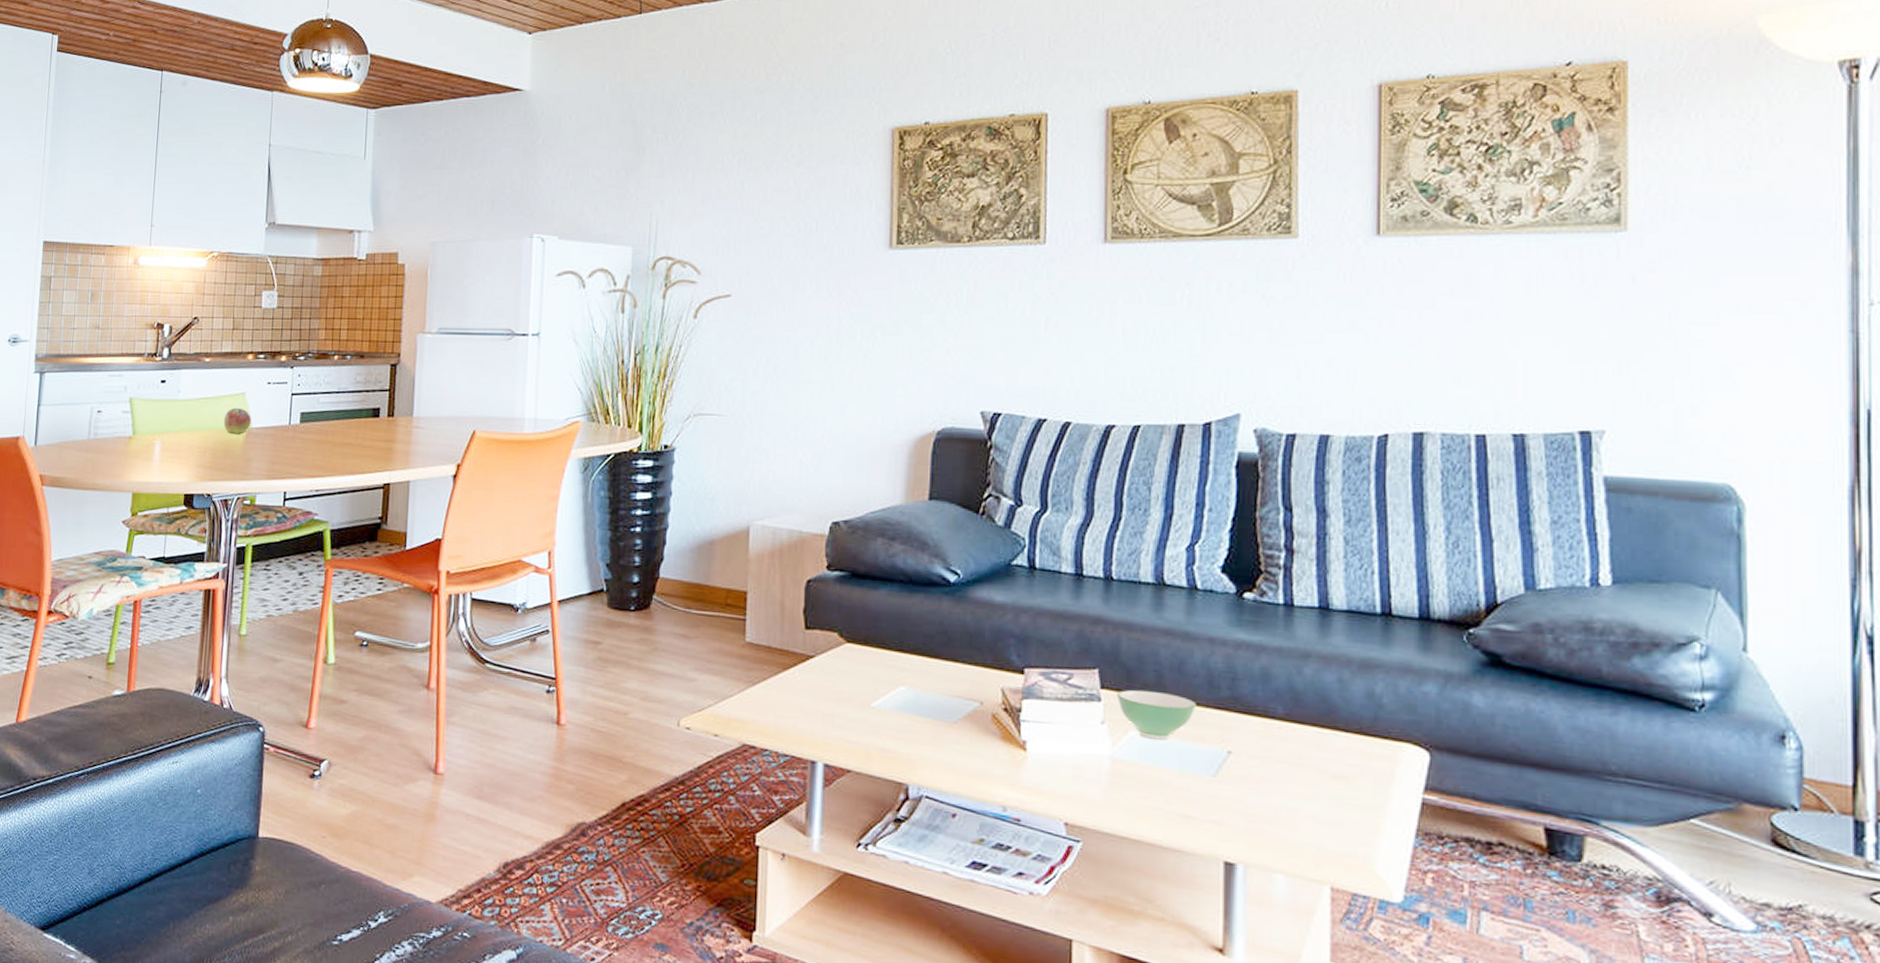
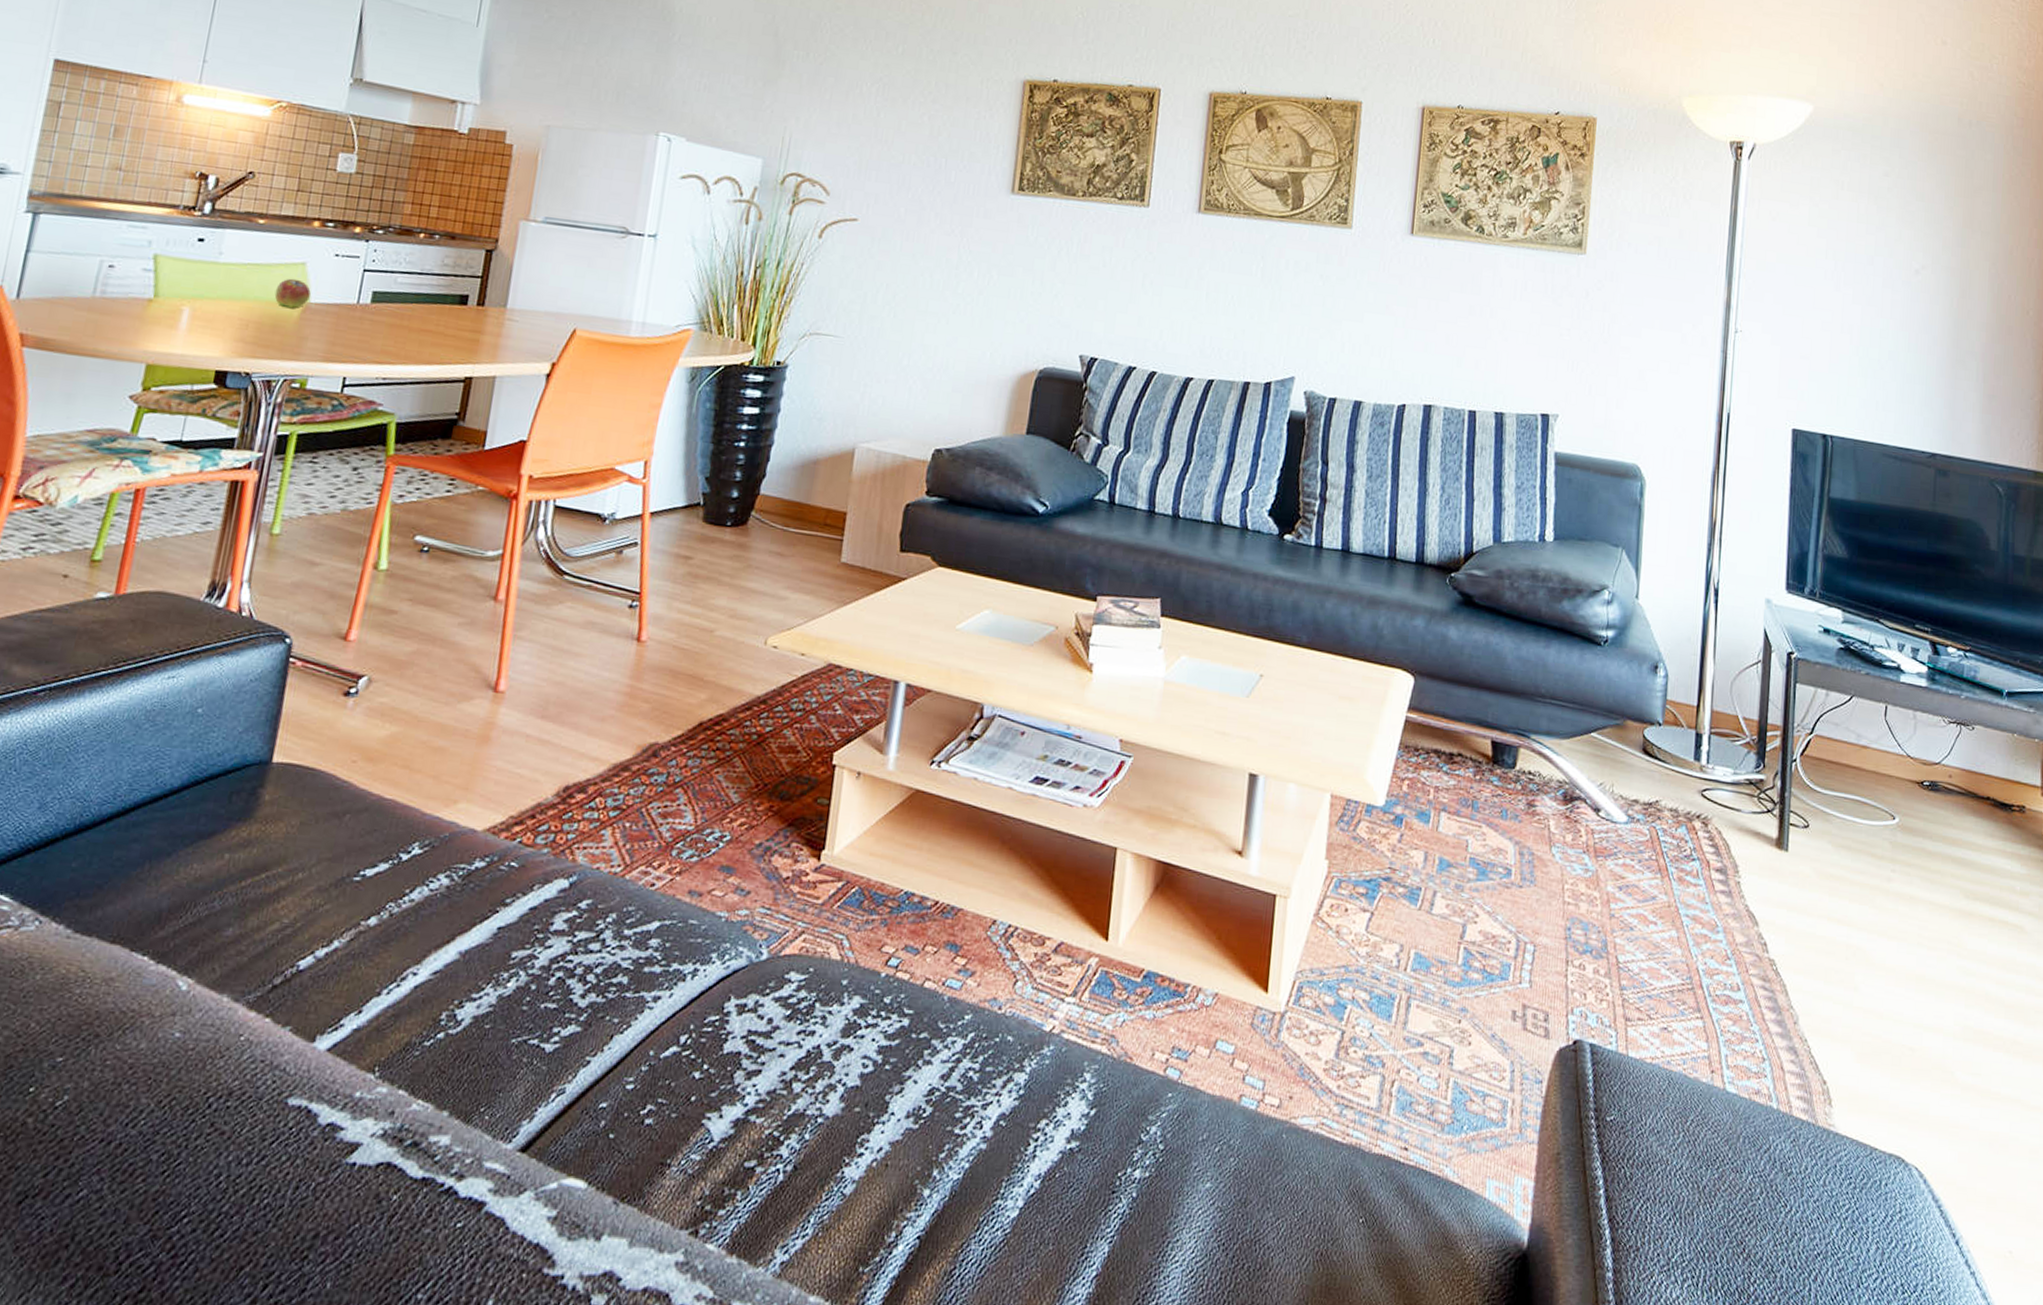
bowl: present [1116,689,1196,741] -> none [1173,618,1239,665]

